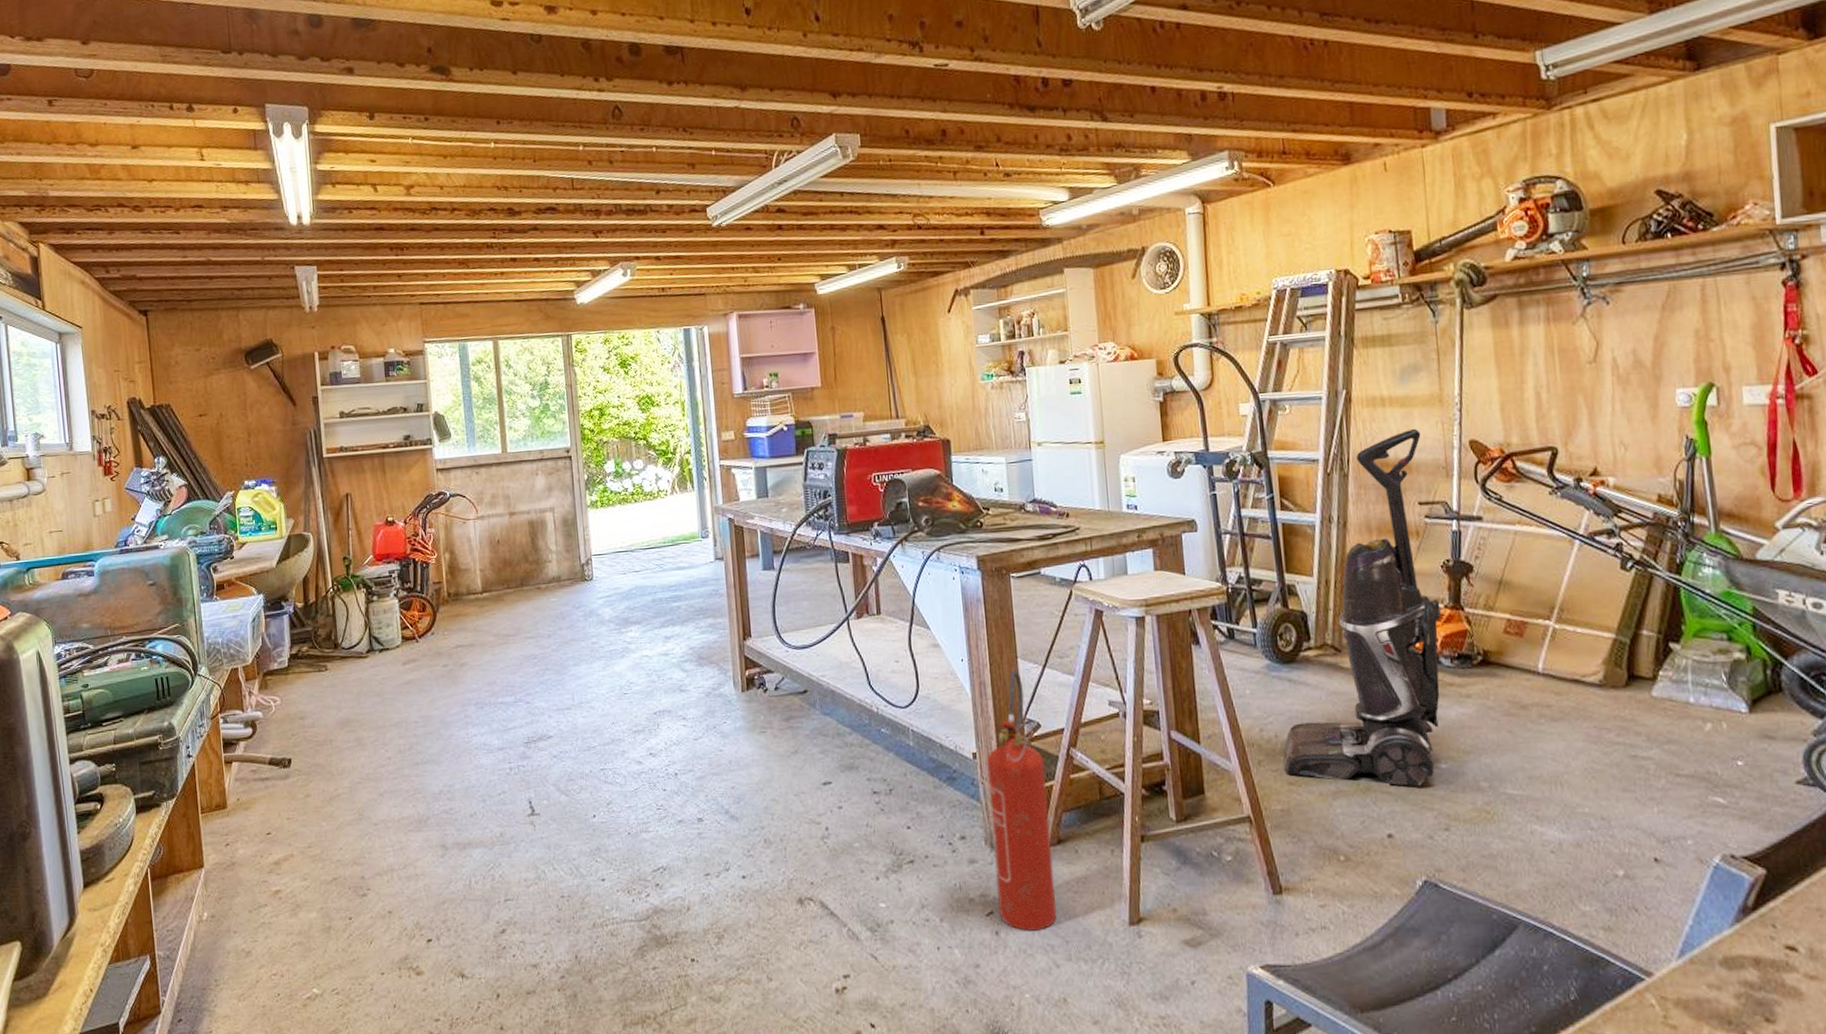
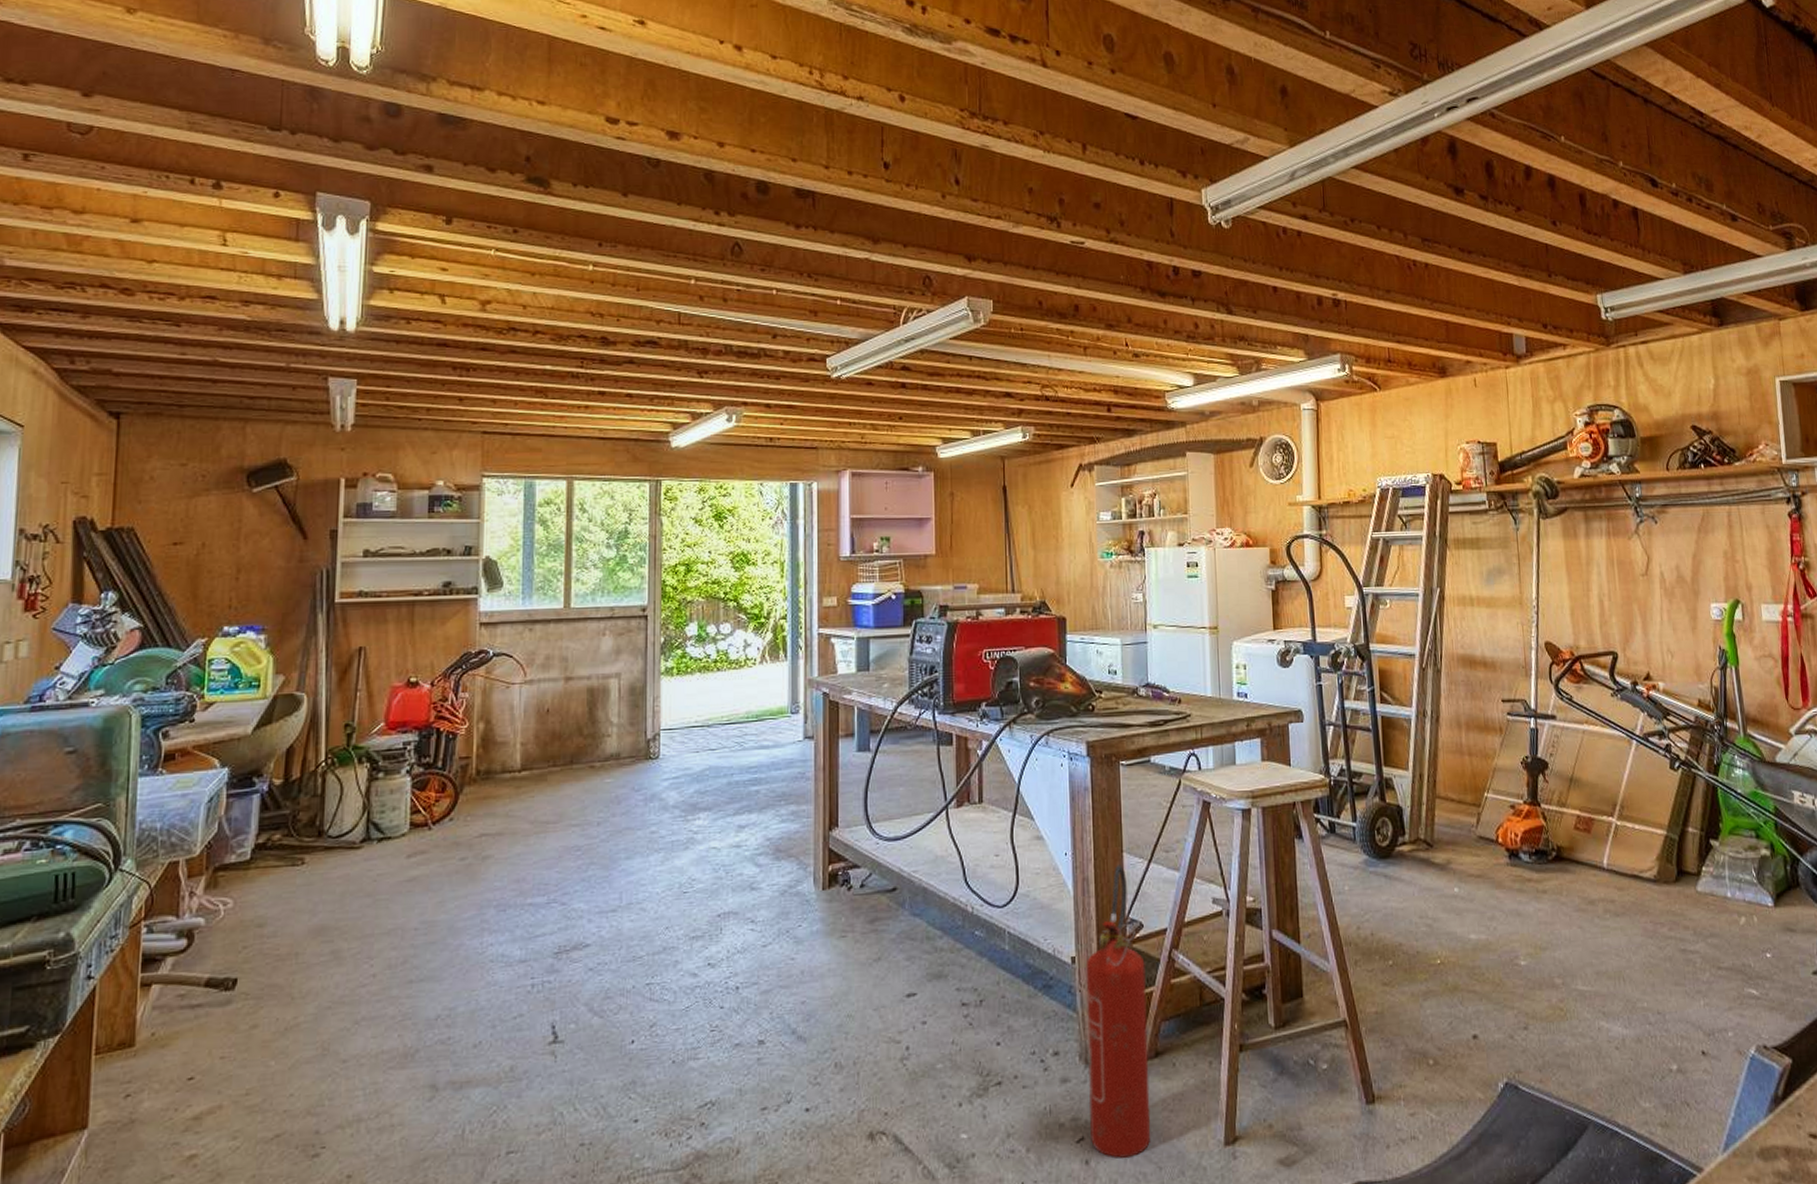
vacuum cleaner: present [1284,428,1441,787] -> none [1379,628,1521,985]

